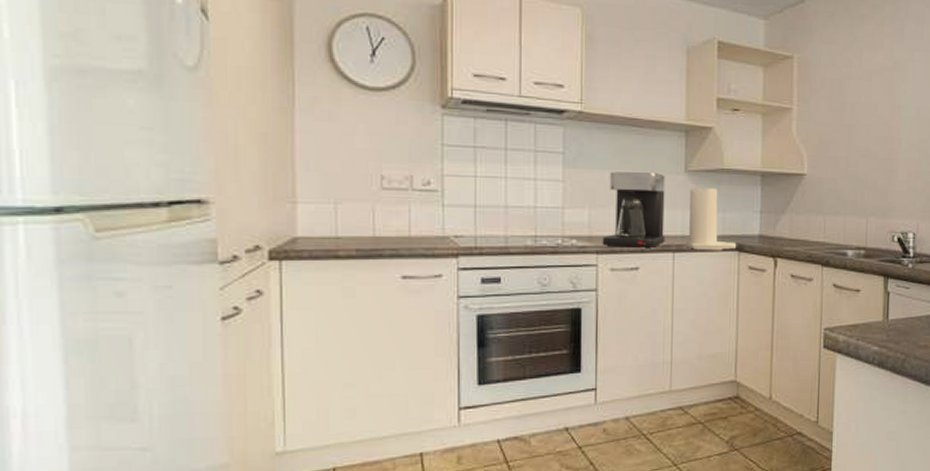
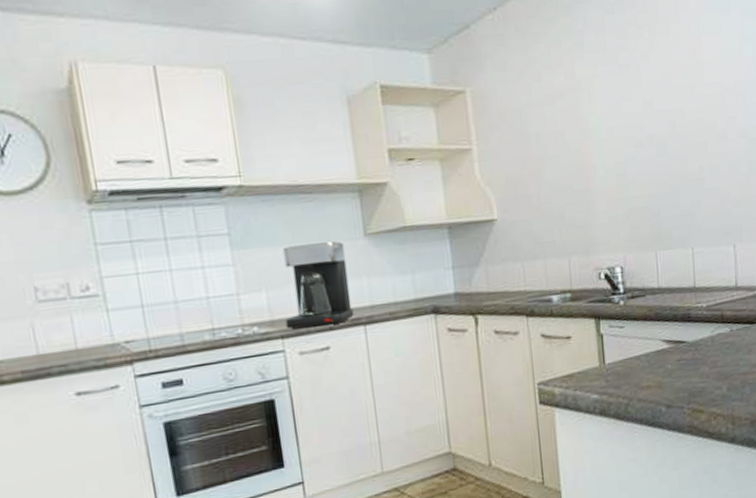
paper towel: present [685,187,737,251] -> none [371,248,432,319]

